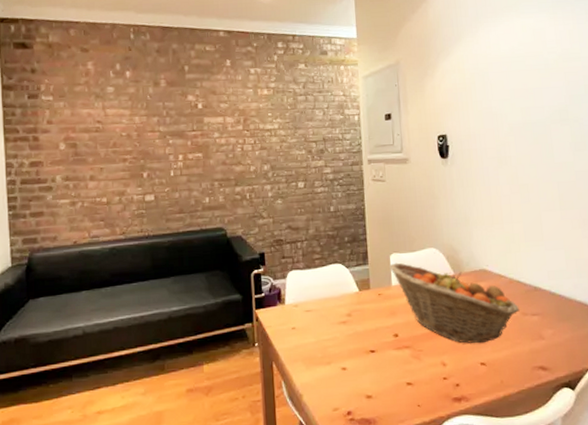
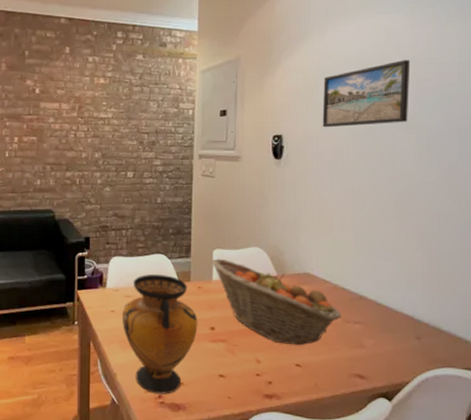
vase: none [304,285,382,411] -> present [123,275,198,394]
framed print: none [480,55,561,125] -> present [322,59,411,128]

